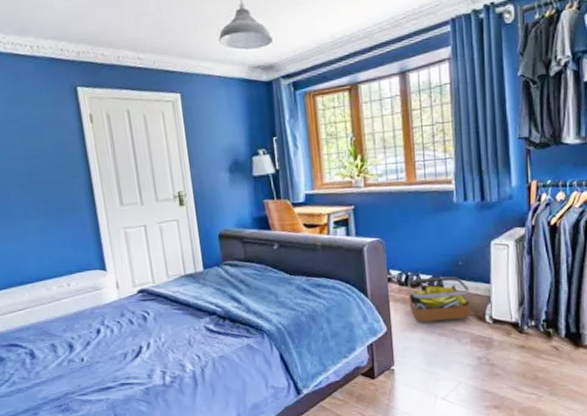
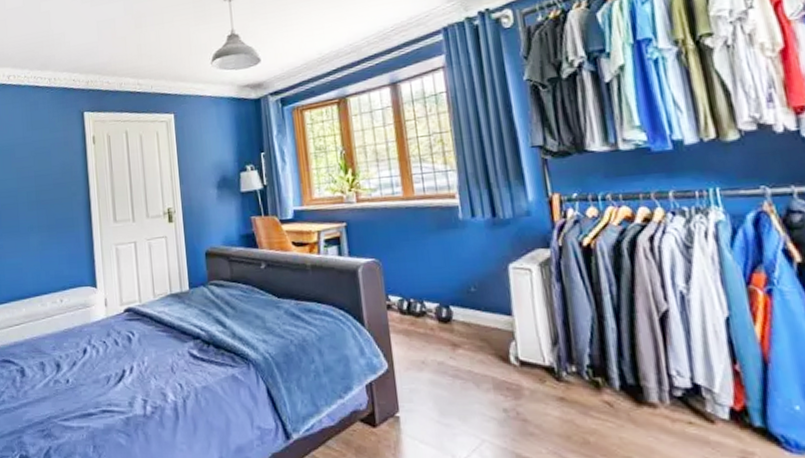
storage box: present [408,276,470,322] -> none [410,305,490,359]

